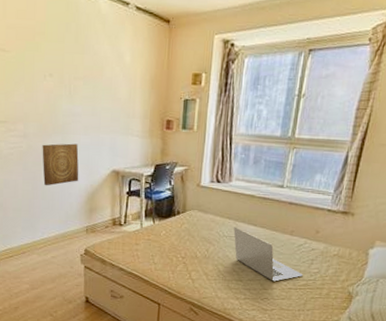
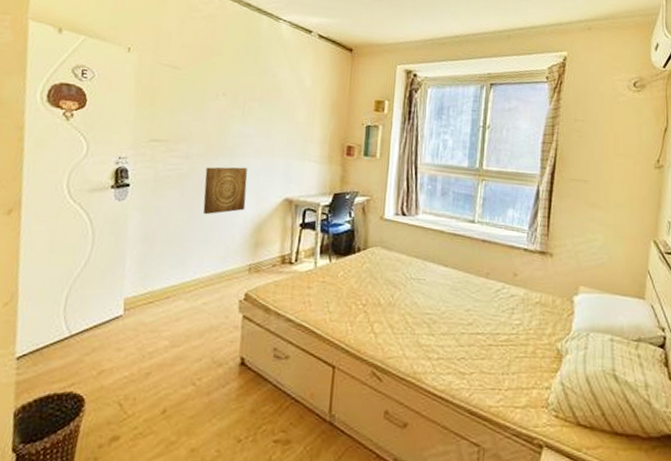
laptop: present [233,227,303,282] -> none [422,267,503,336]

